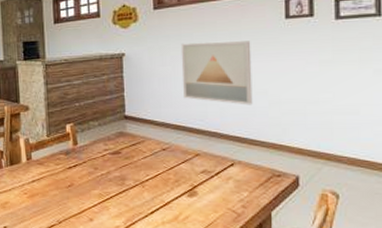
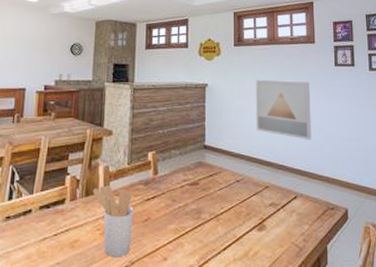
utensil holder: none [16,155,58,217] -> present [92,184,134,258]

